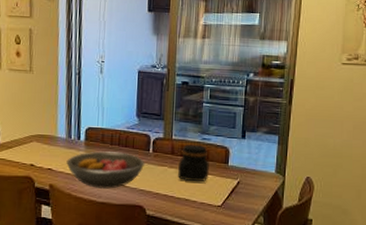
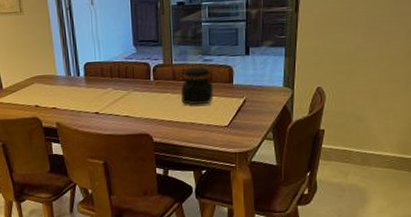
fruit bowl: present [66,151,145,189] -> none [69,84,148,122]

